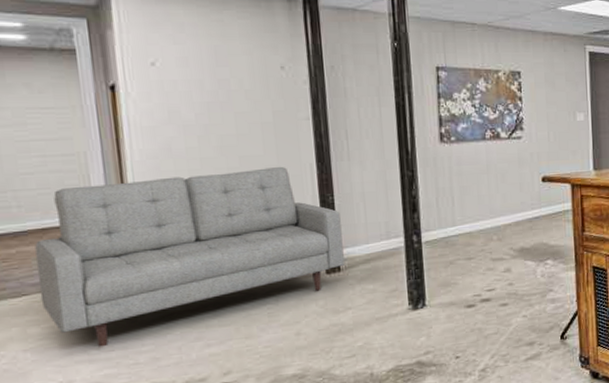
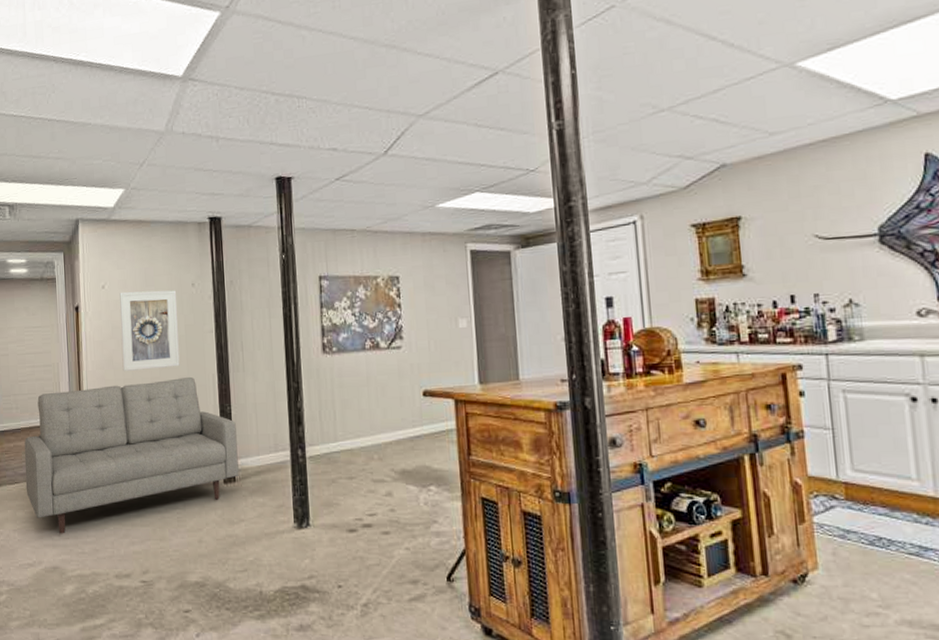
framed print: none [178,71,267,161] -> present [119,290,180,371]

